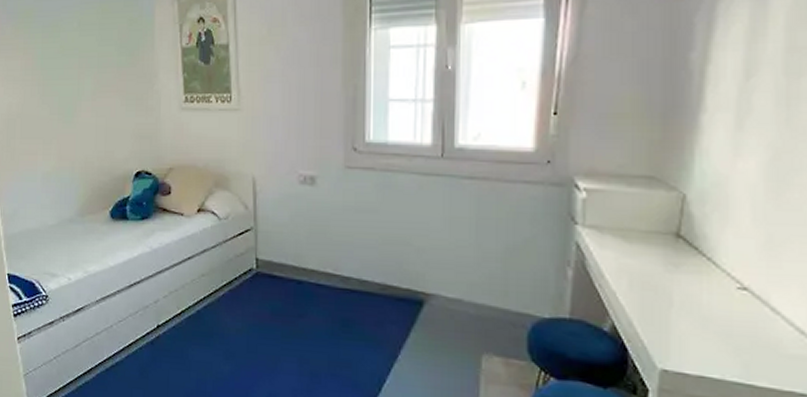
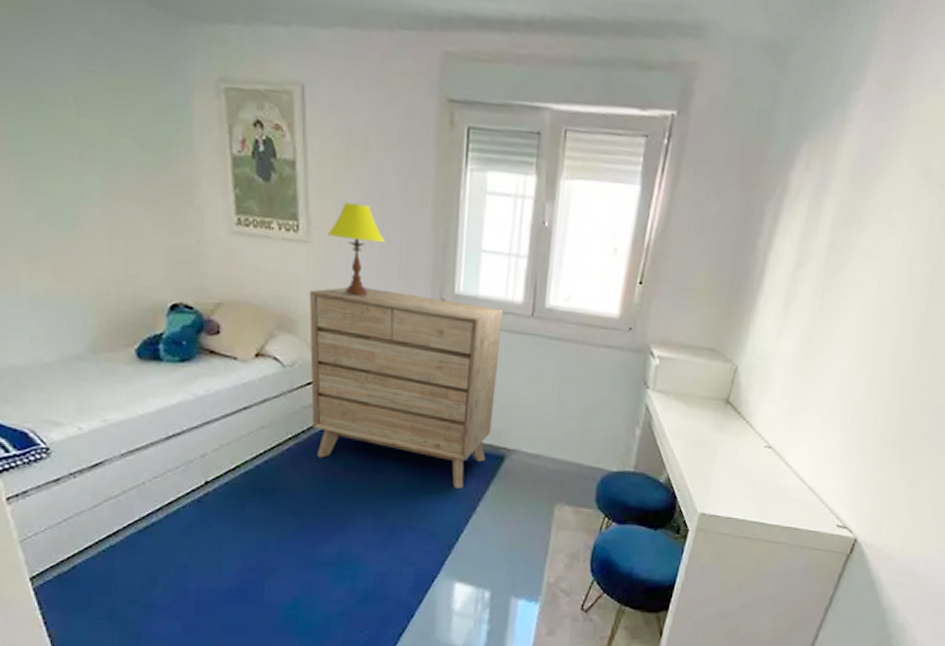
dresser: none [239,144,413,335] -> present [309,287,503,489]
table lamp: none [254,72,303,153] -> present [328,201,386,298]

